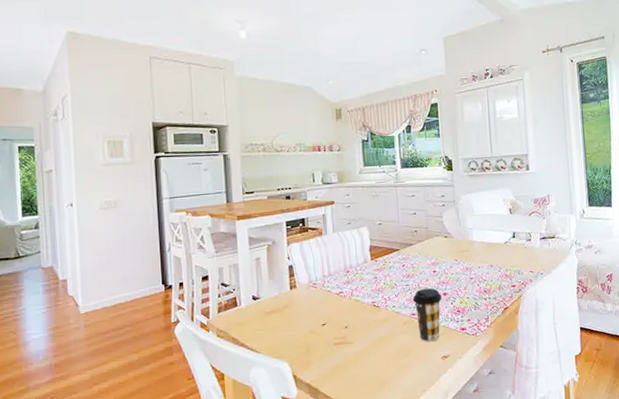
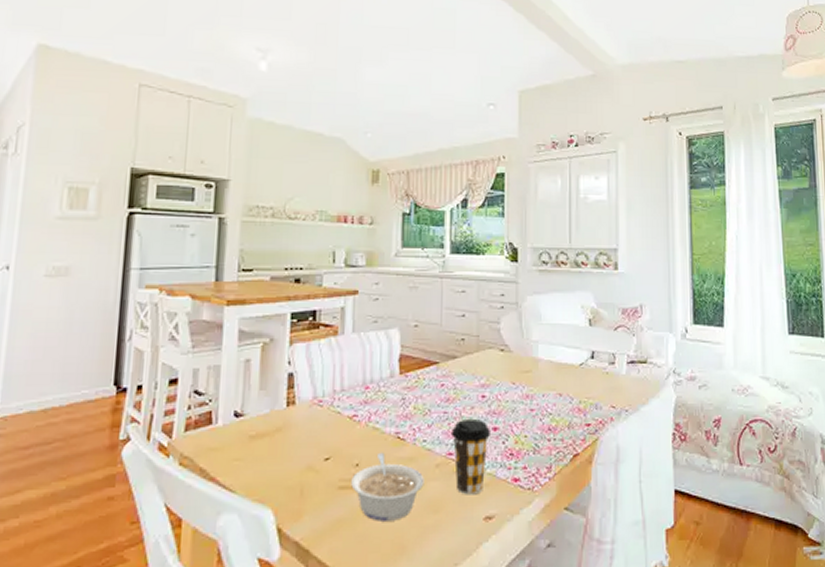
legume: none [343,316,396,365] -> present [351,452,424,521]

